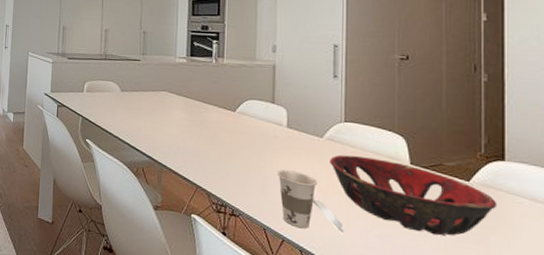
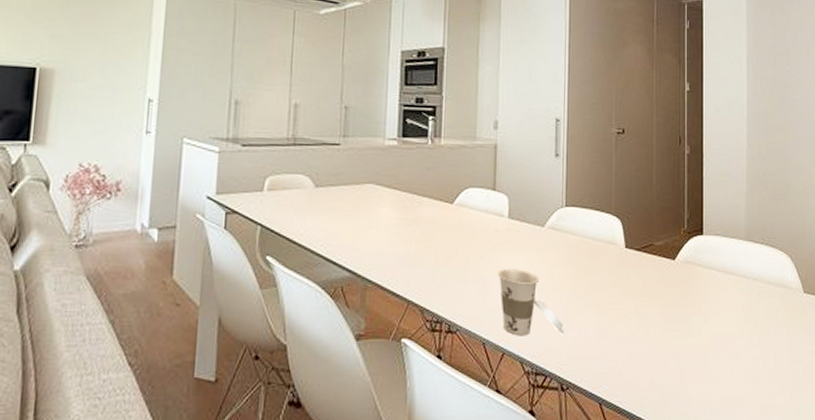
decorative bowl: present [330,155,498,236] -> none [551,244,697,322]

